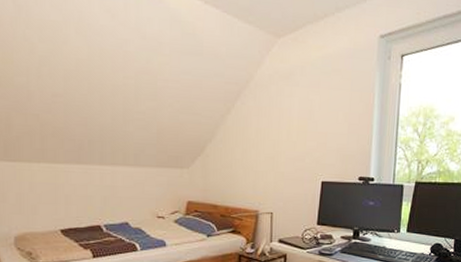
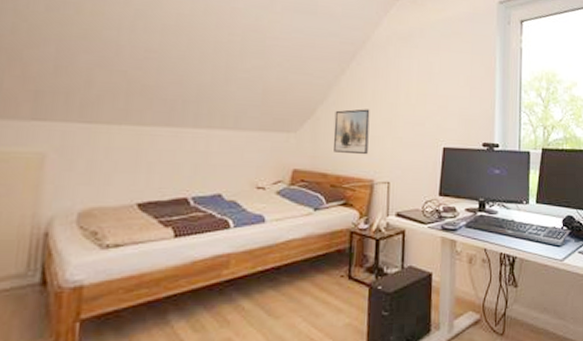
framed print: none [221,146,254,189] -> present [333,109,370,155]

